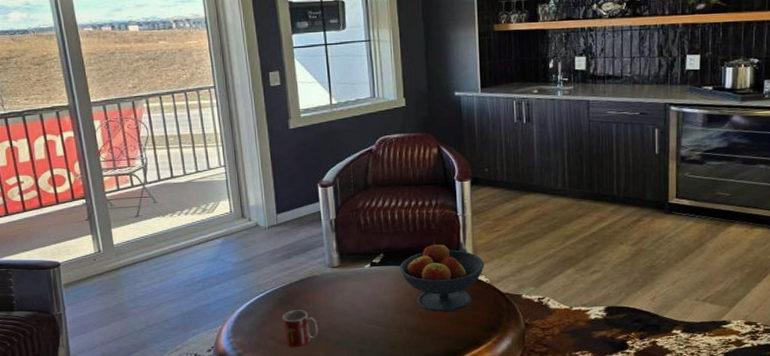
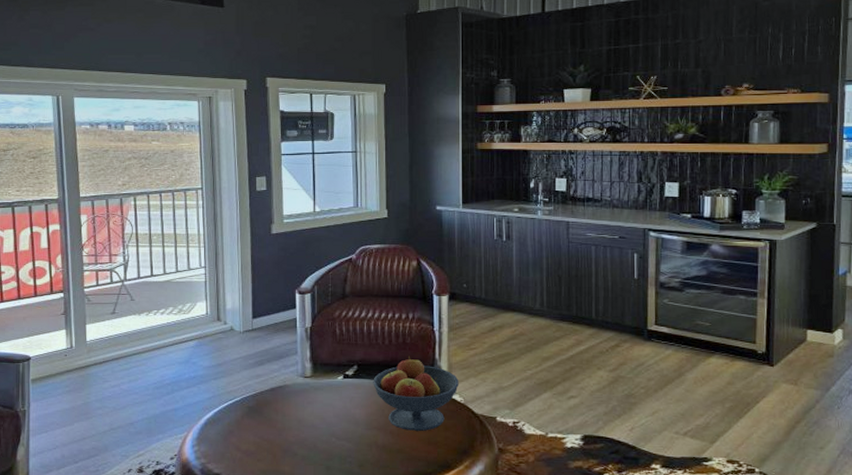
mug: present [282,310,318,348] -> none [249,420,286,461]

